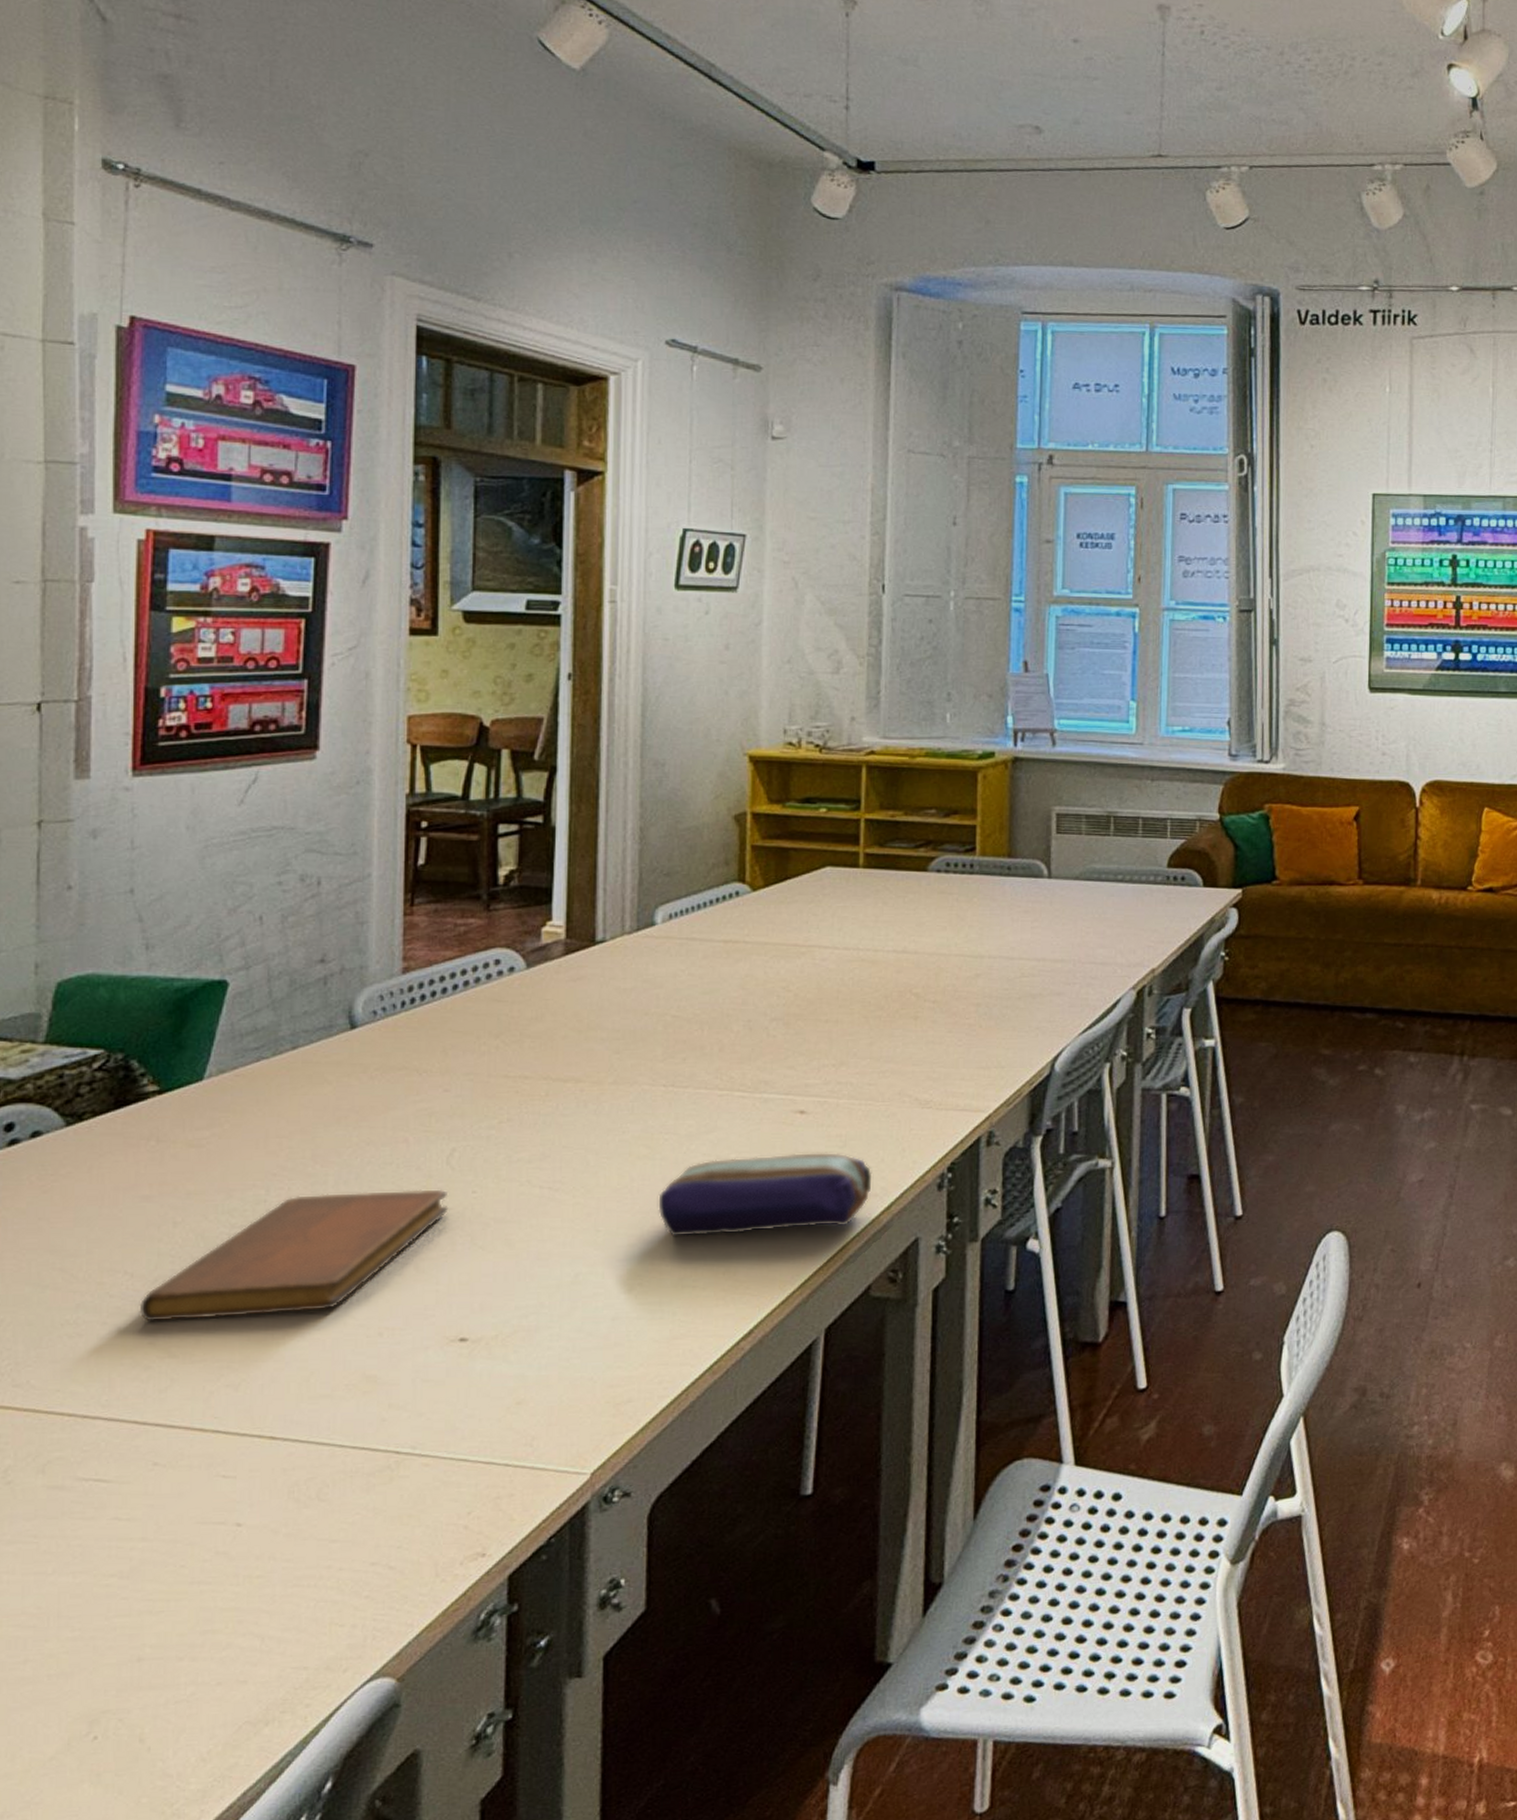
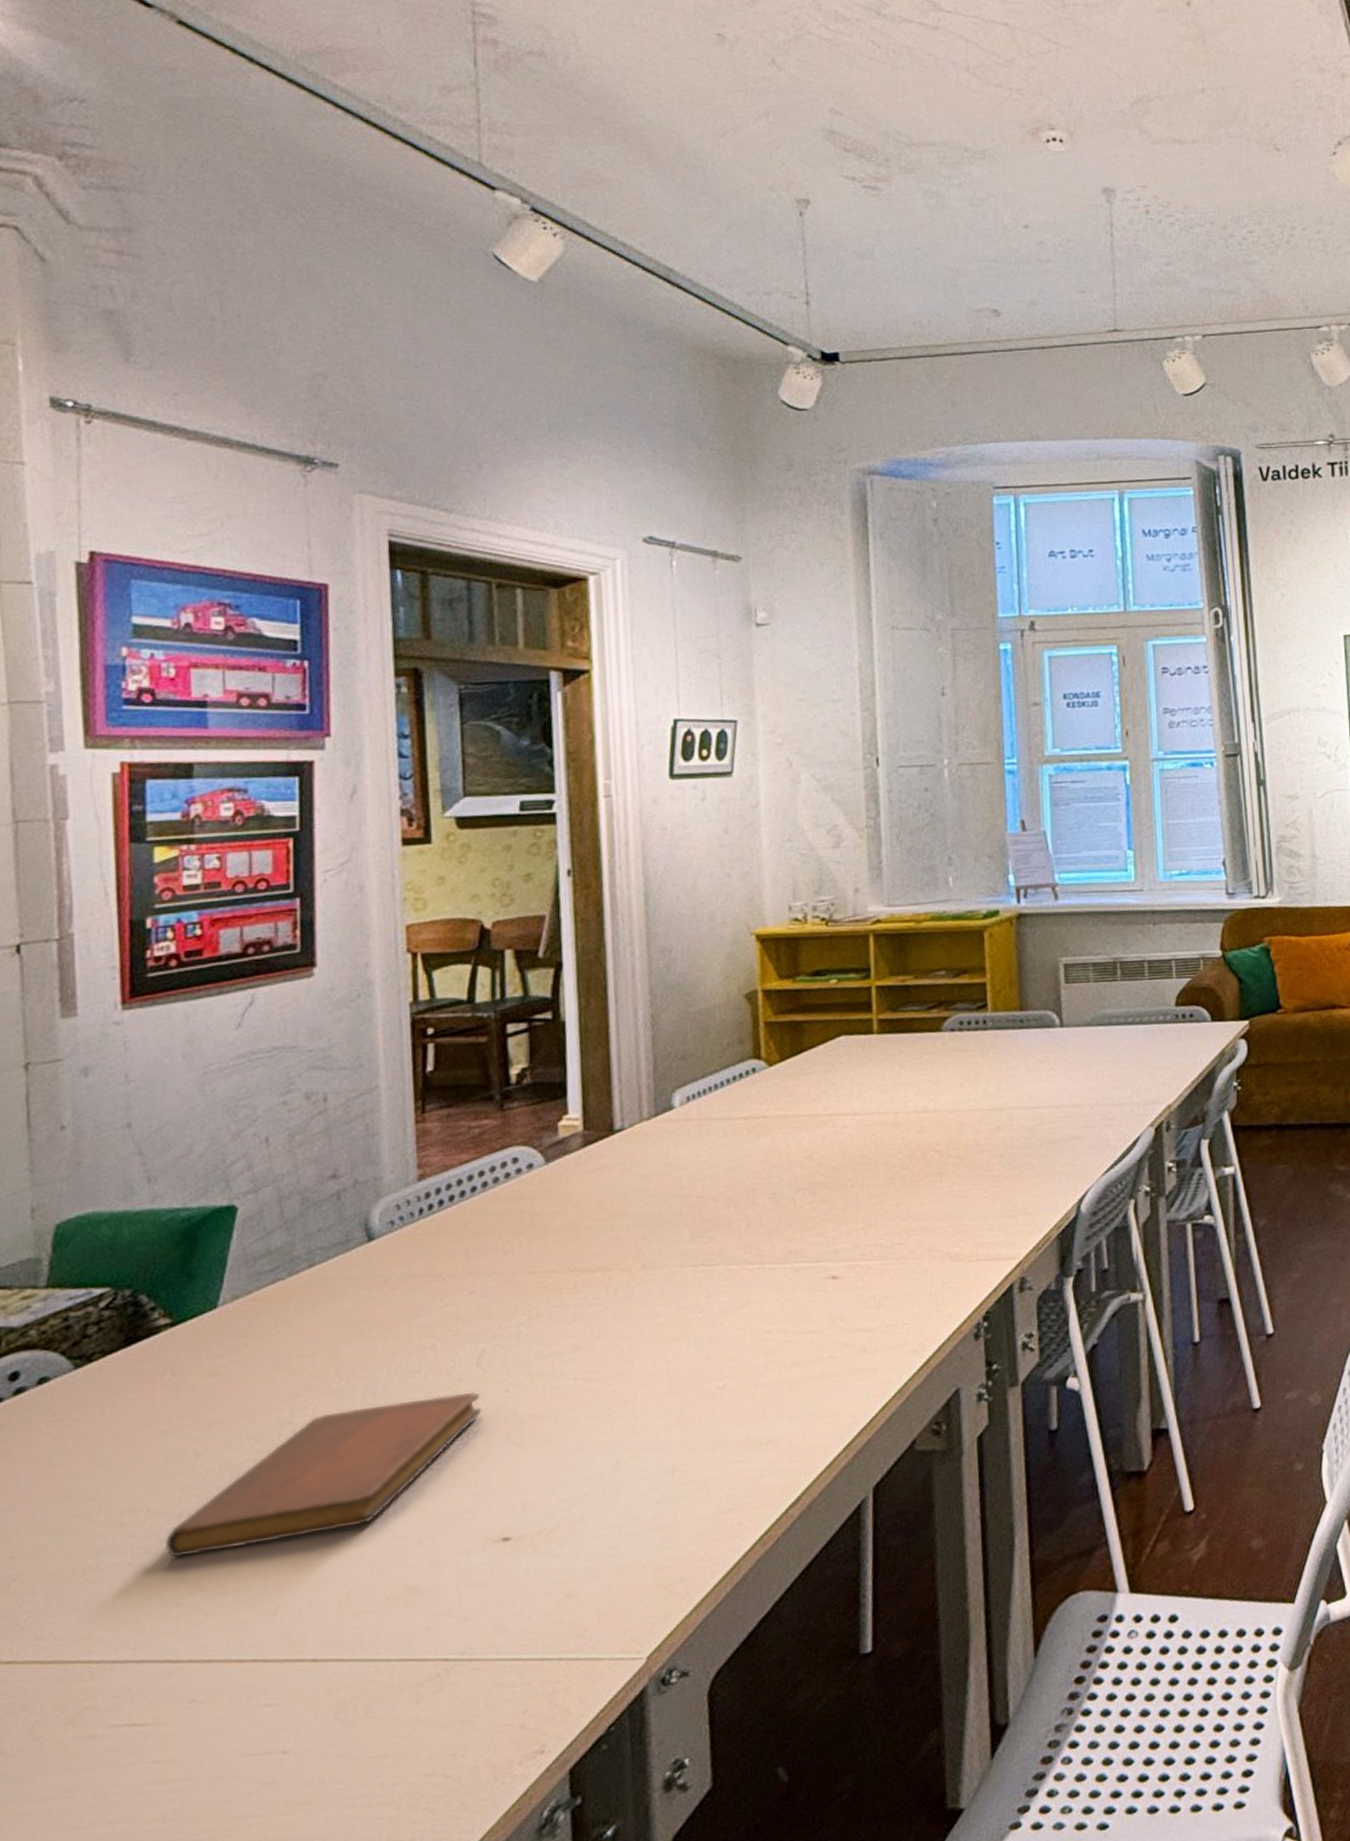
pencil case: present [658,1153,872,1237] -> none [696,1314,909,1413]

